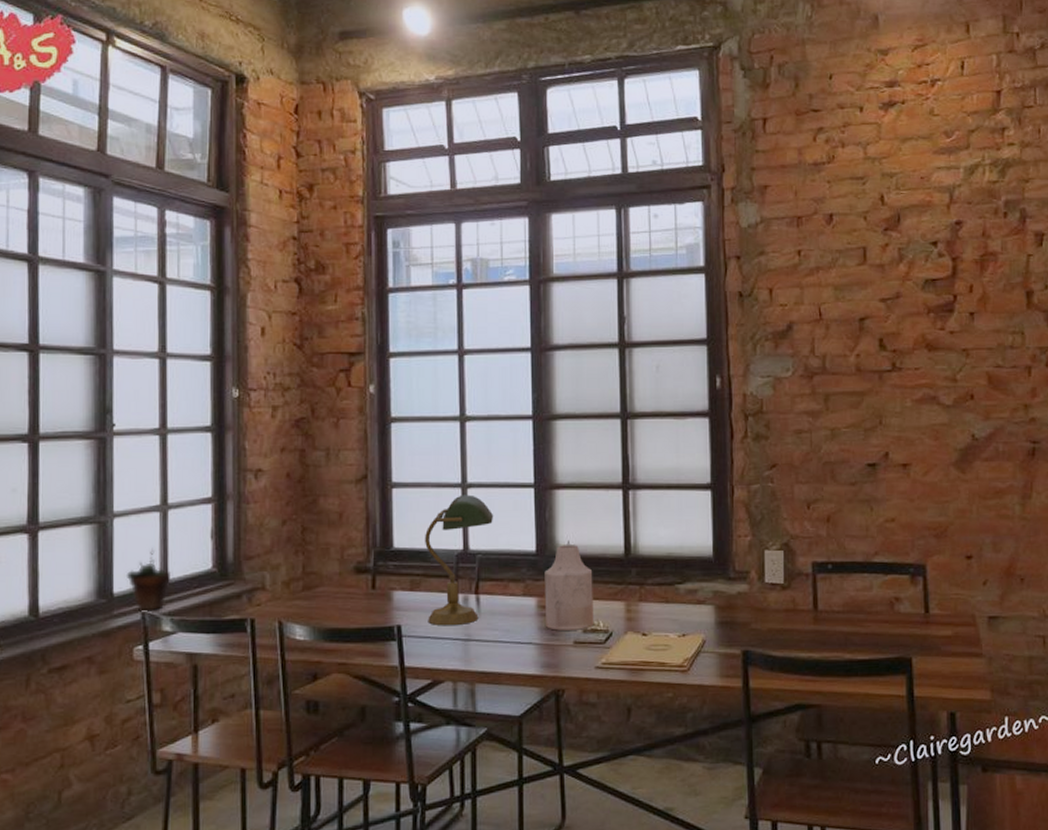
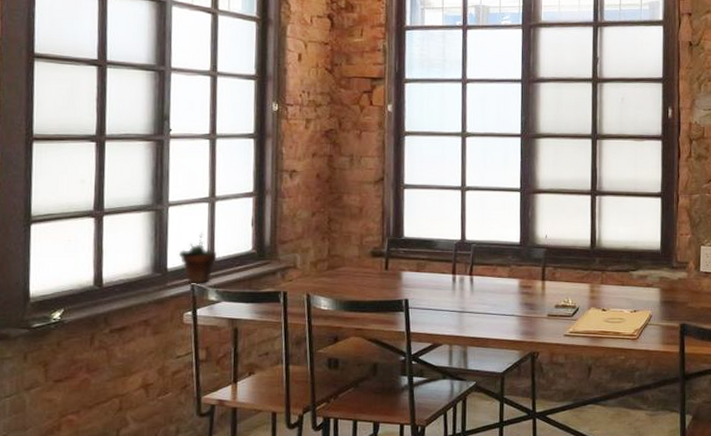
desk lamp: present [425,494,494,626] -> none [430,196,487,301]
vase: present [544,545,594,632] -> none [525,238,565,307]

